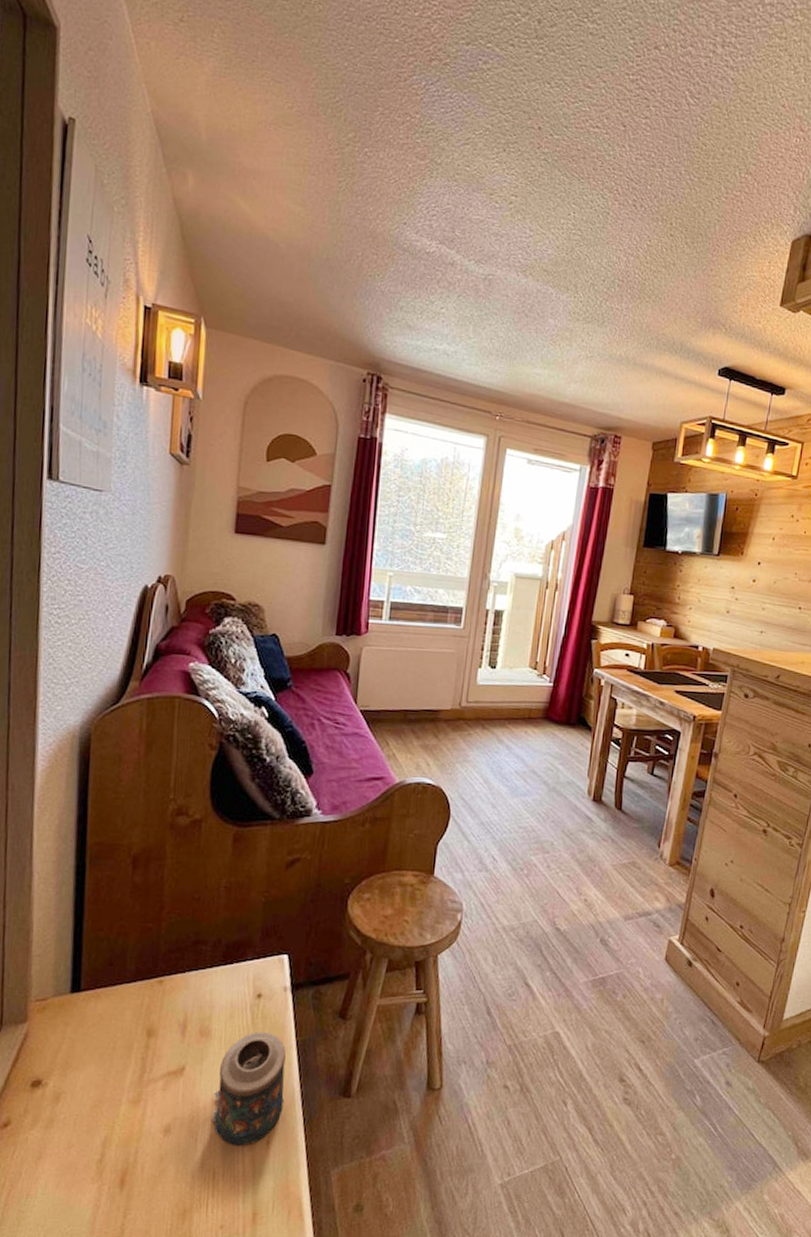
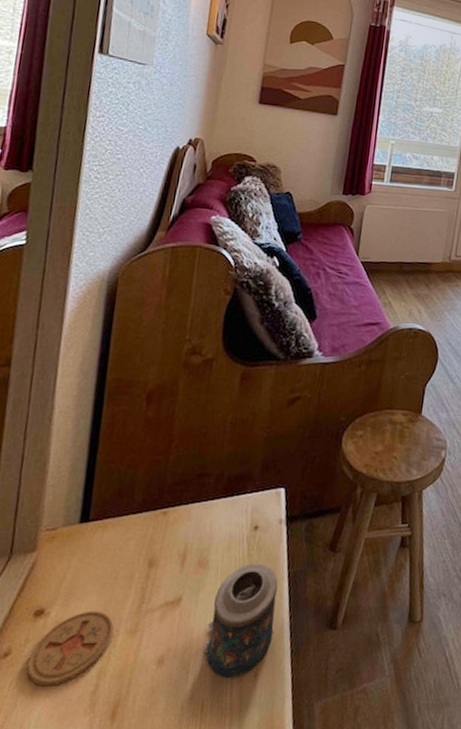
coaster: none [28,1081,115,1156] -> present [26,610,114,686]

